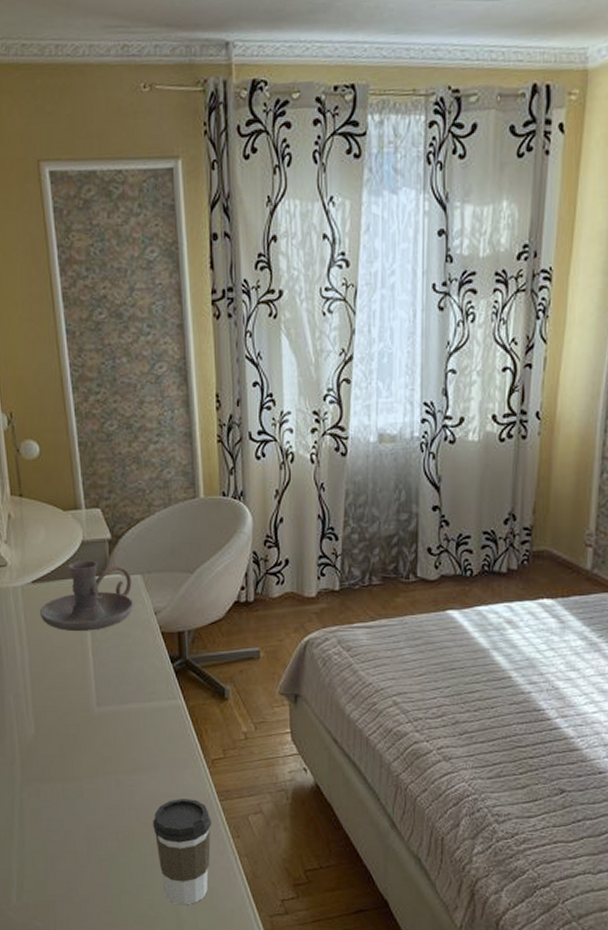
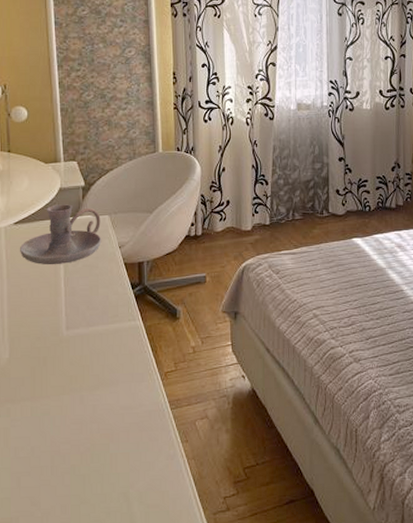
coffee cup: present [153,799,211,905] -> none [112,409,164,511]

